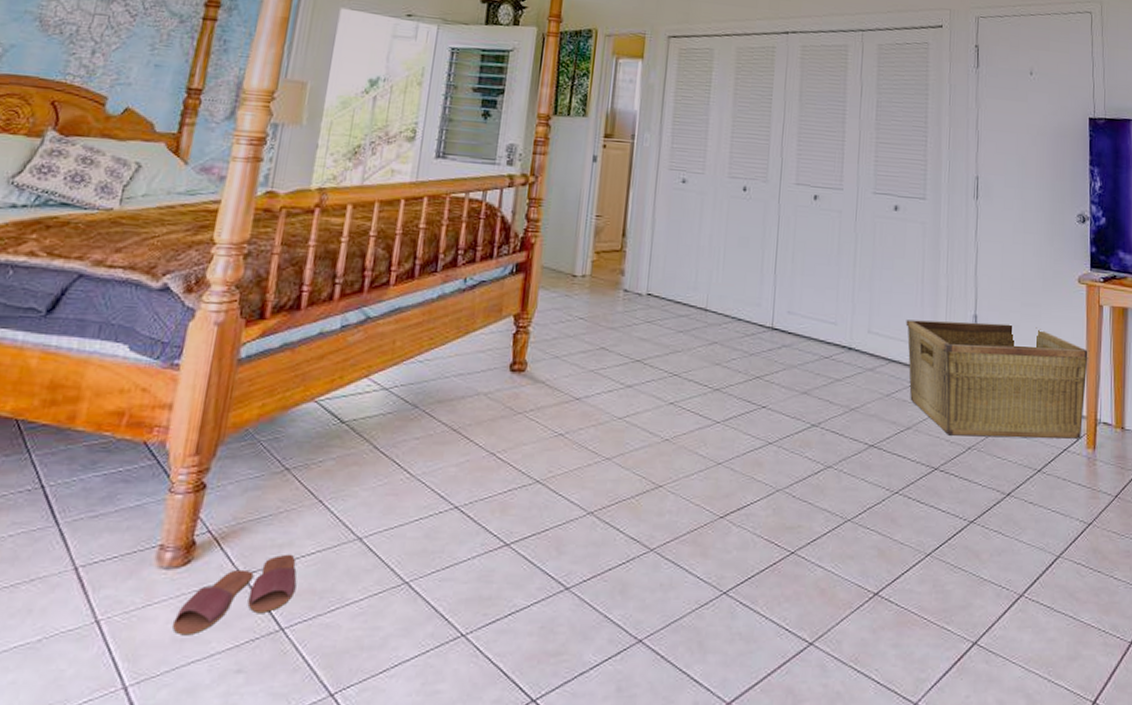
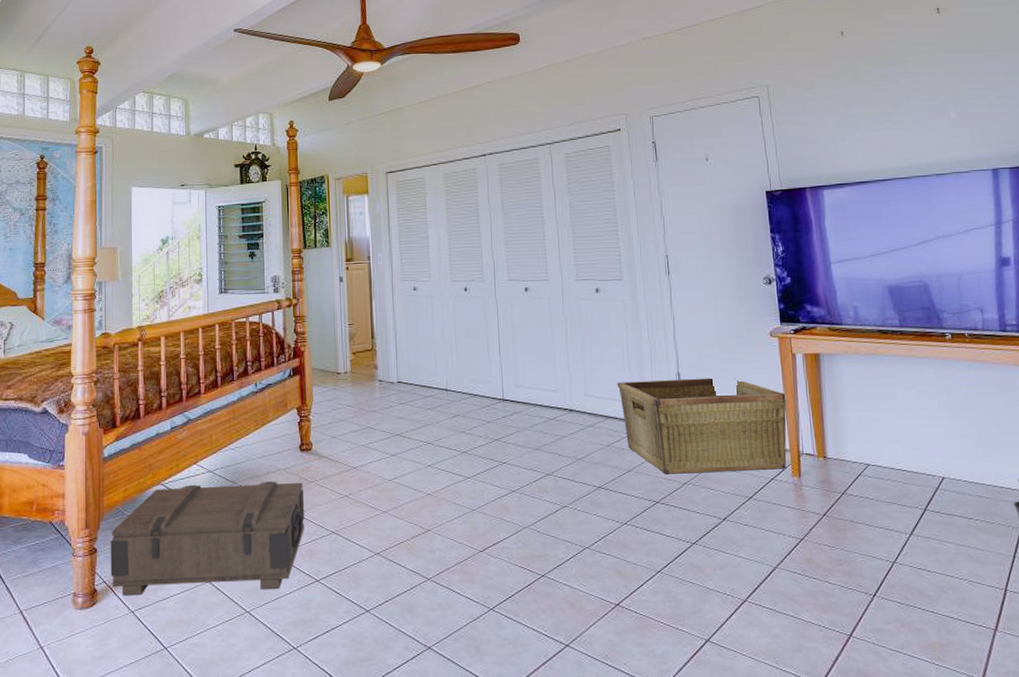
slippers: present [173,554,297,636] -> none [92,595,170,655]
ammo crate: none [220,404,508,553] -> present [110,481,305,596]

